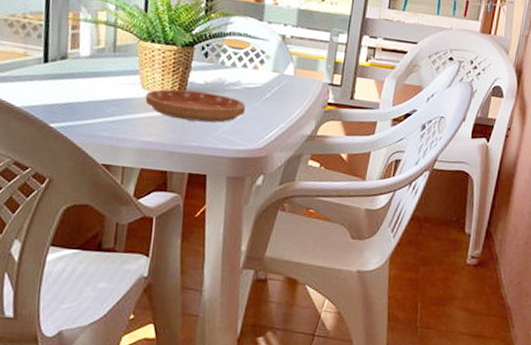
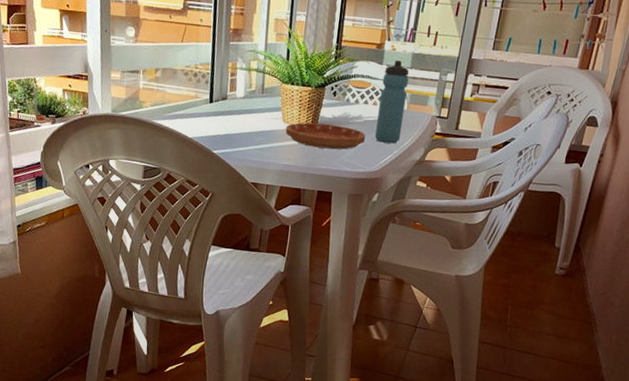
water bottle: none [257,16,295,116] -> present [375,60,409,144]

